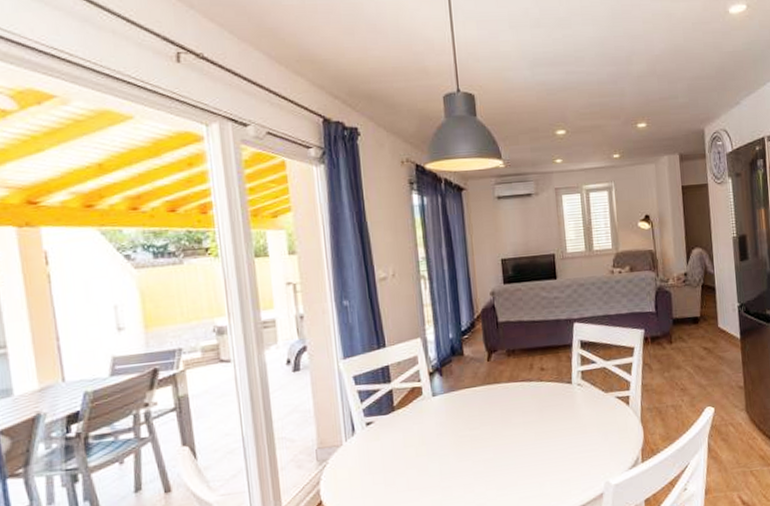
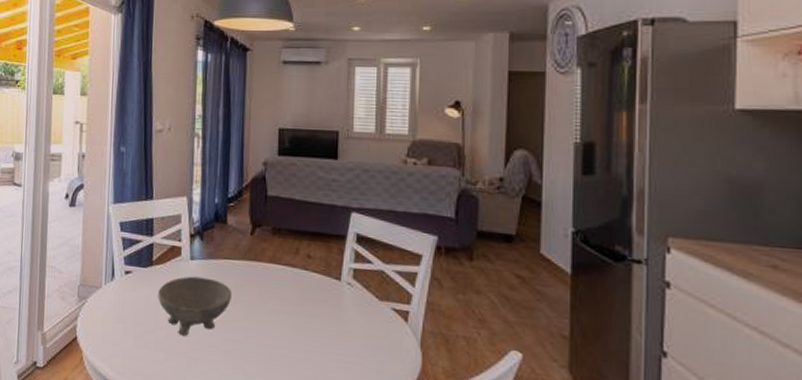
bowl: none [404,409,478,470] -> present [158,276,233,337]

